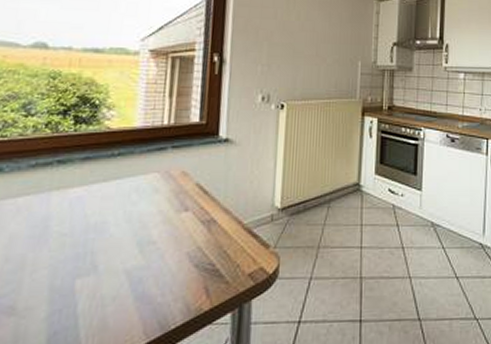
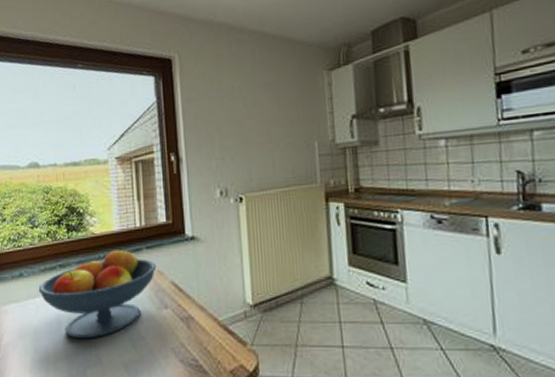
fruit bowl: none [22,146,182,245] -> present [38,248,157,339]

